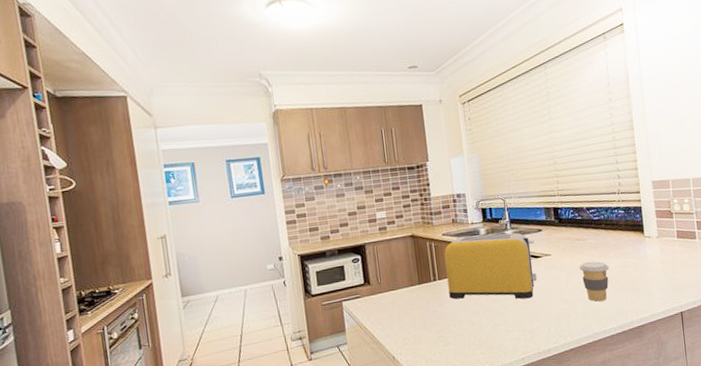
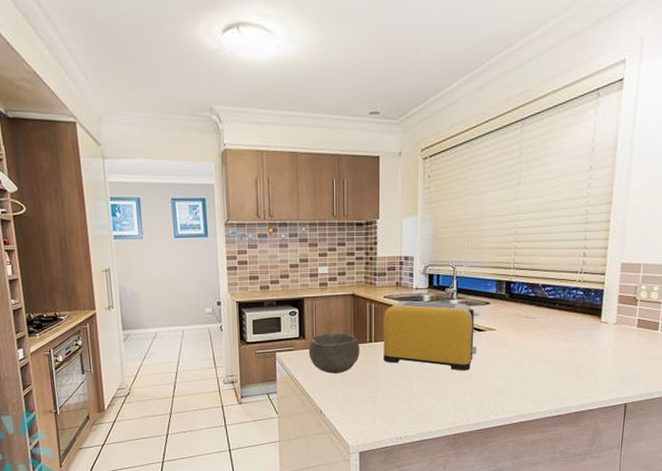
bowl: none [374,274,426,317] -> present [308,333,360,373]
coffee cup: present [579,261,609,302] -> none [523,341,556,382]

